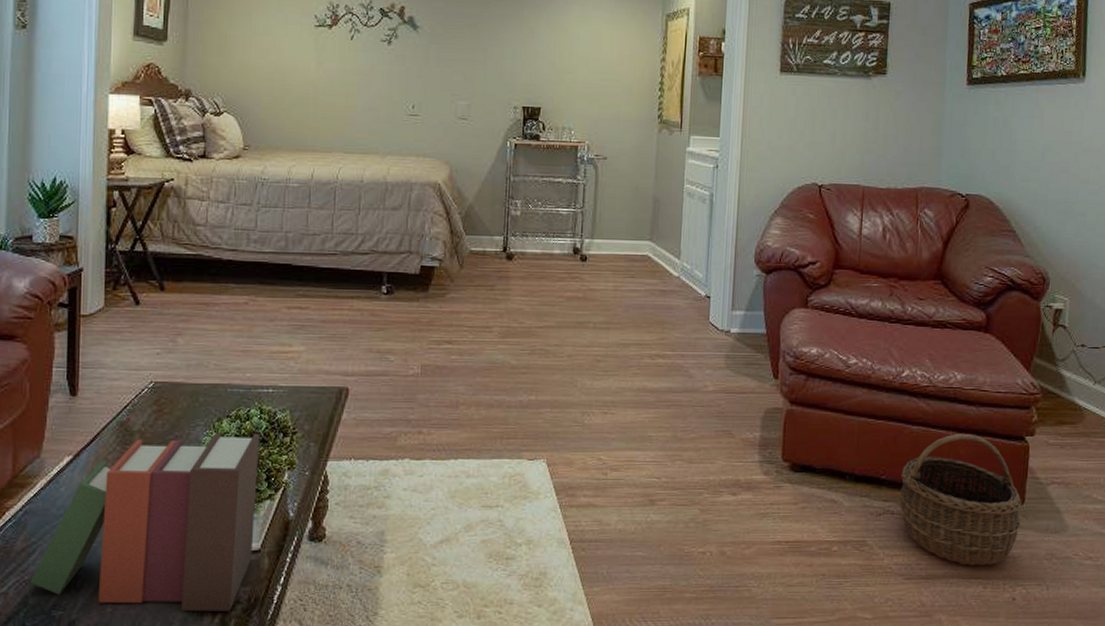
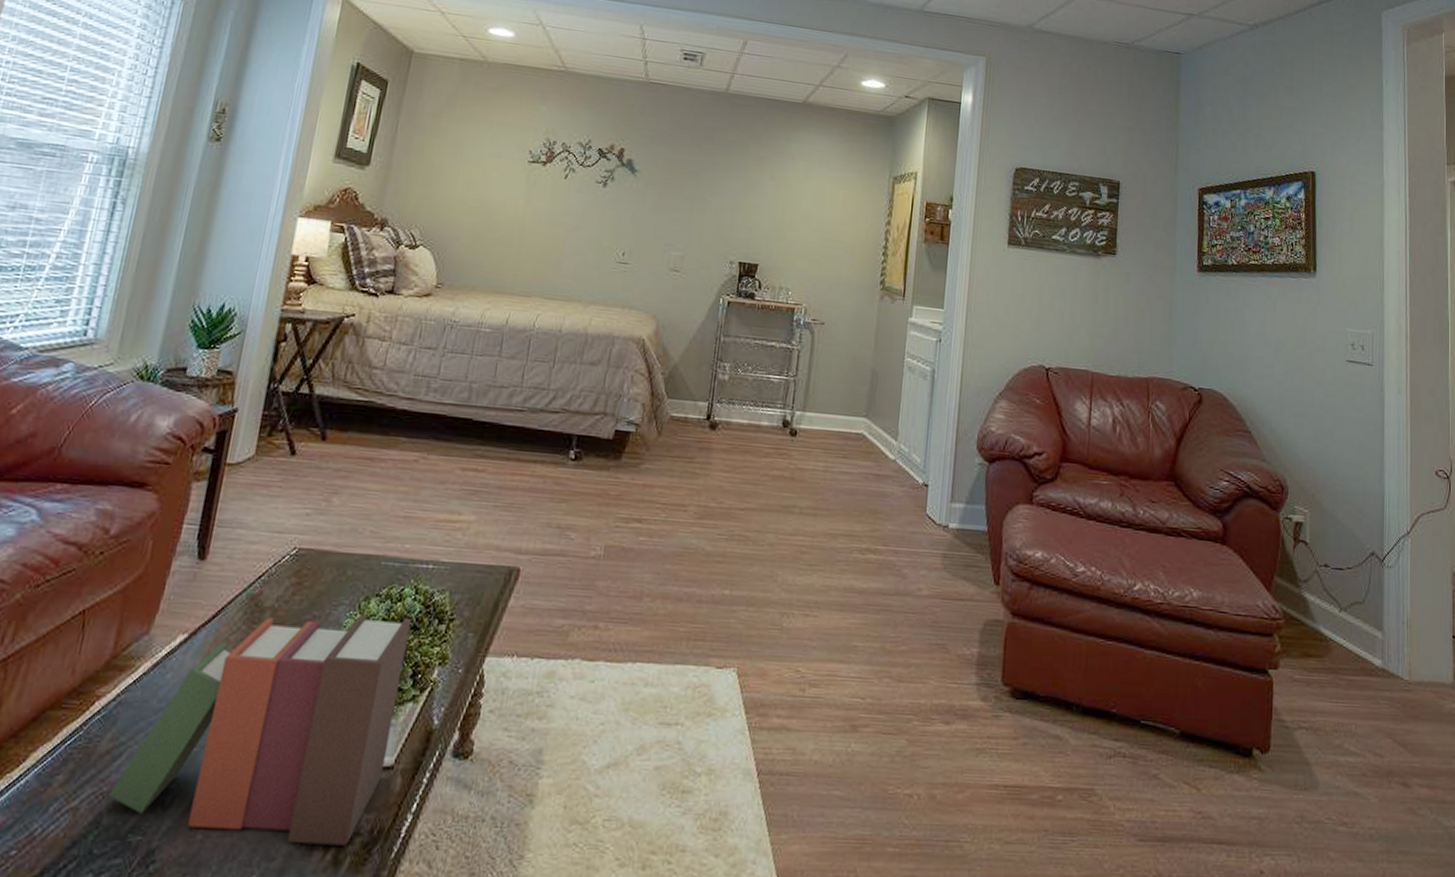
wicker basket: present [899,433,1022,565] -> none [1131,662,1267,827]

